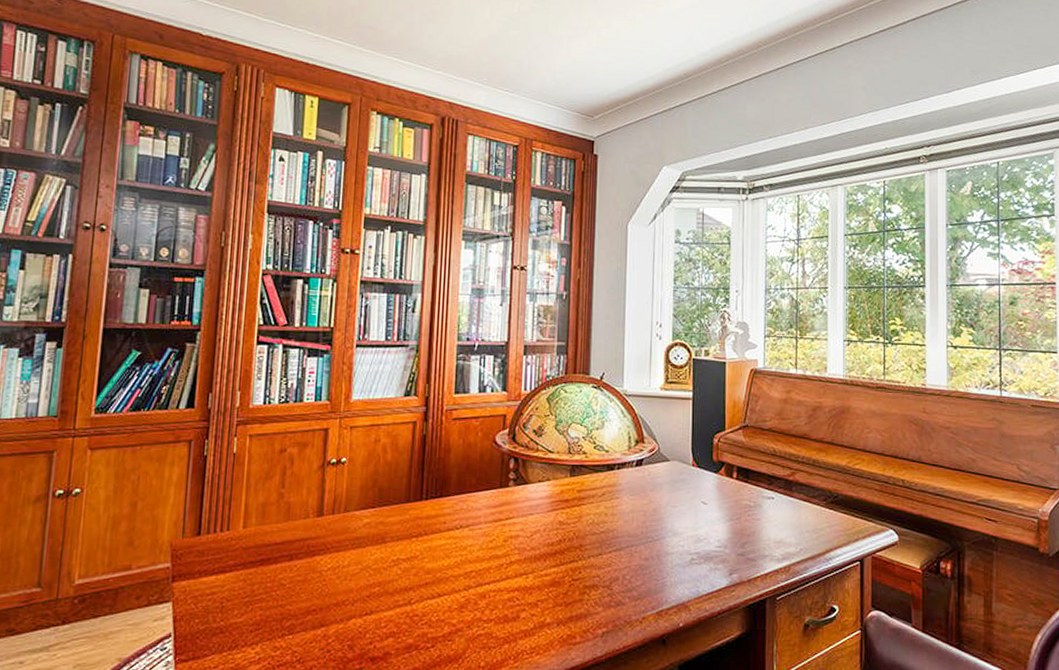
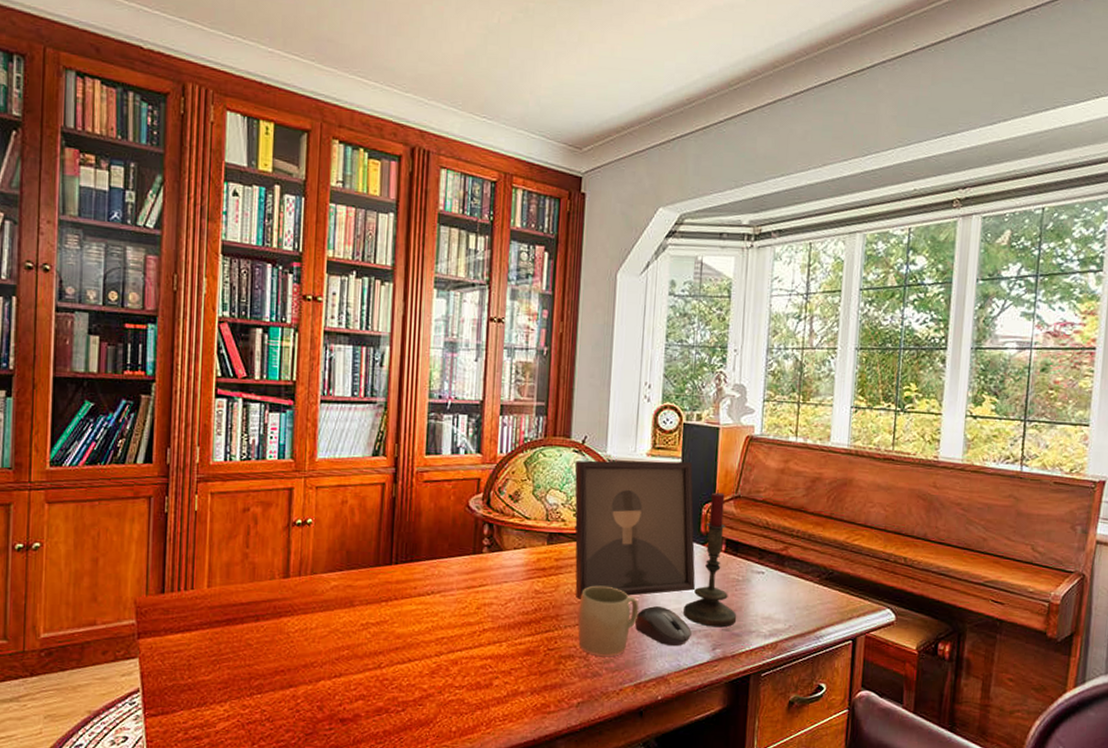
picture frame: none [594,394,711,530] -> present [574,460,696,601]
mug: none [600,515,658,586] -> present [577,585,639,657]
computer mouse: none [654,534,709,573] -> present [634,606,692,647]
candle: none [700,420,751,553] -> present [683,490,737,628]

